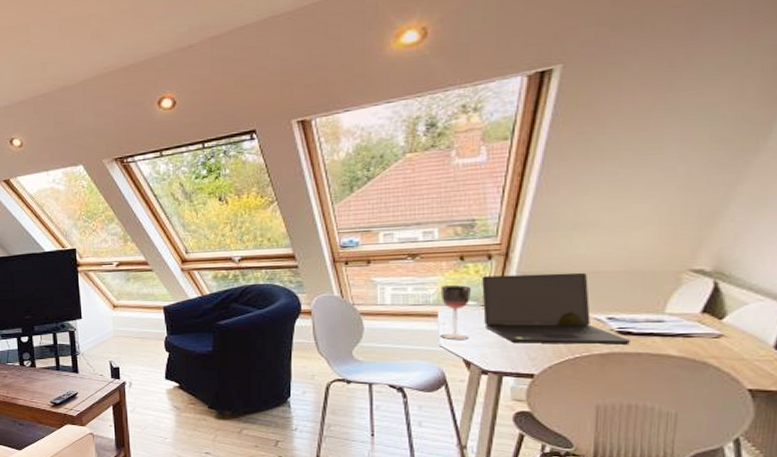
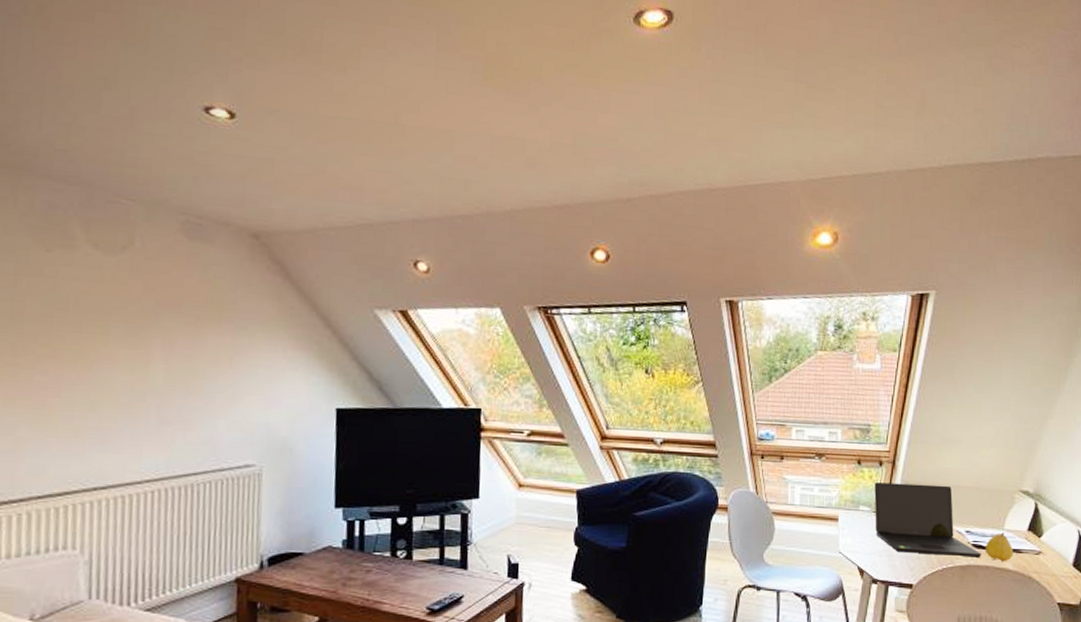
wineglass: present [440,285,471,340] -> none [840,489,865,546]
fruit: none [635,317,679,348] -> present [985,532,1013,562]

